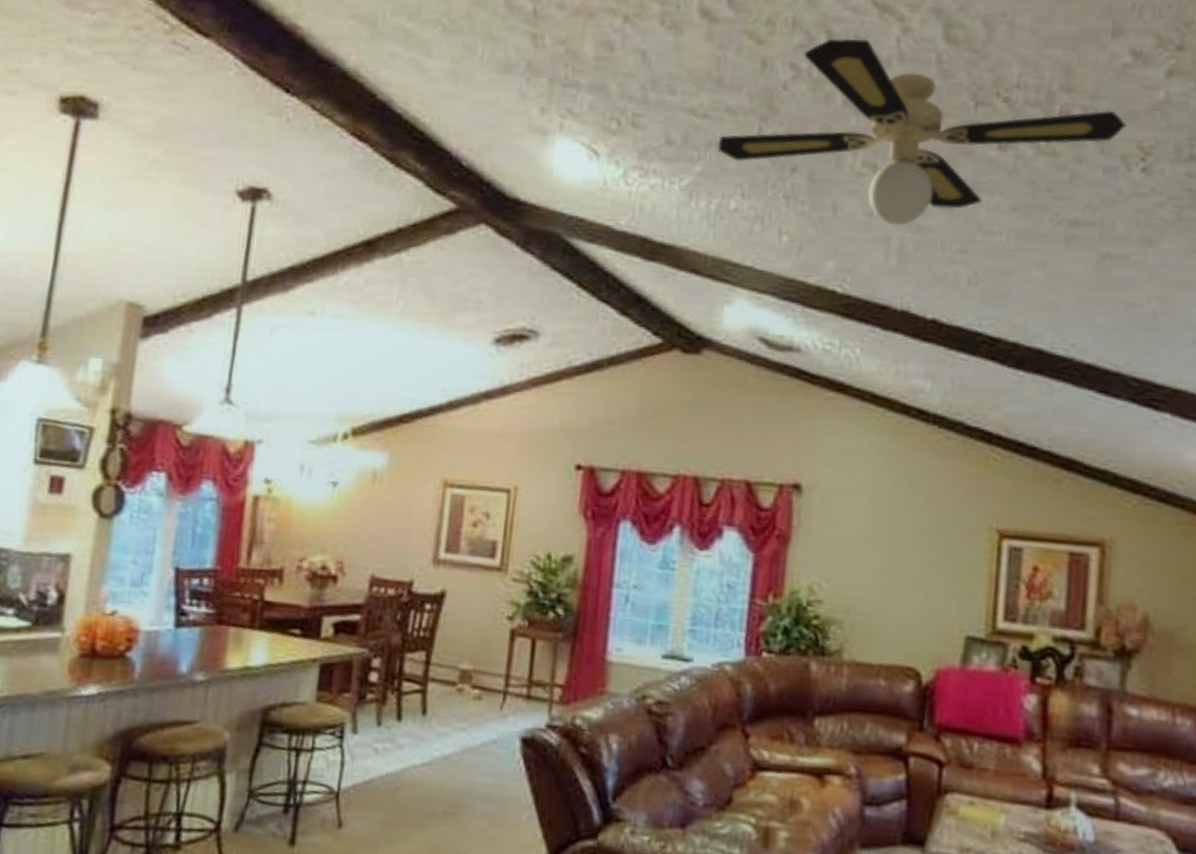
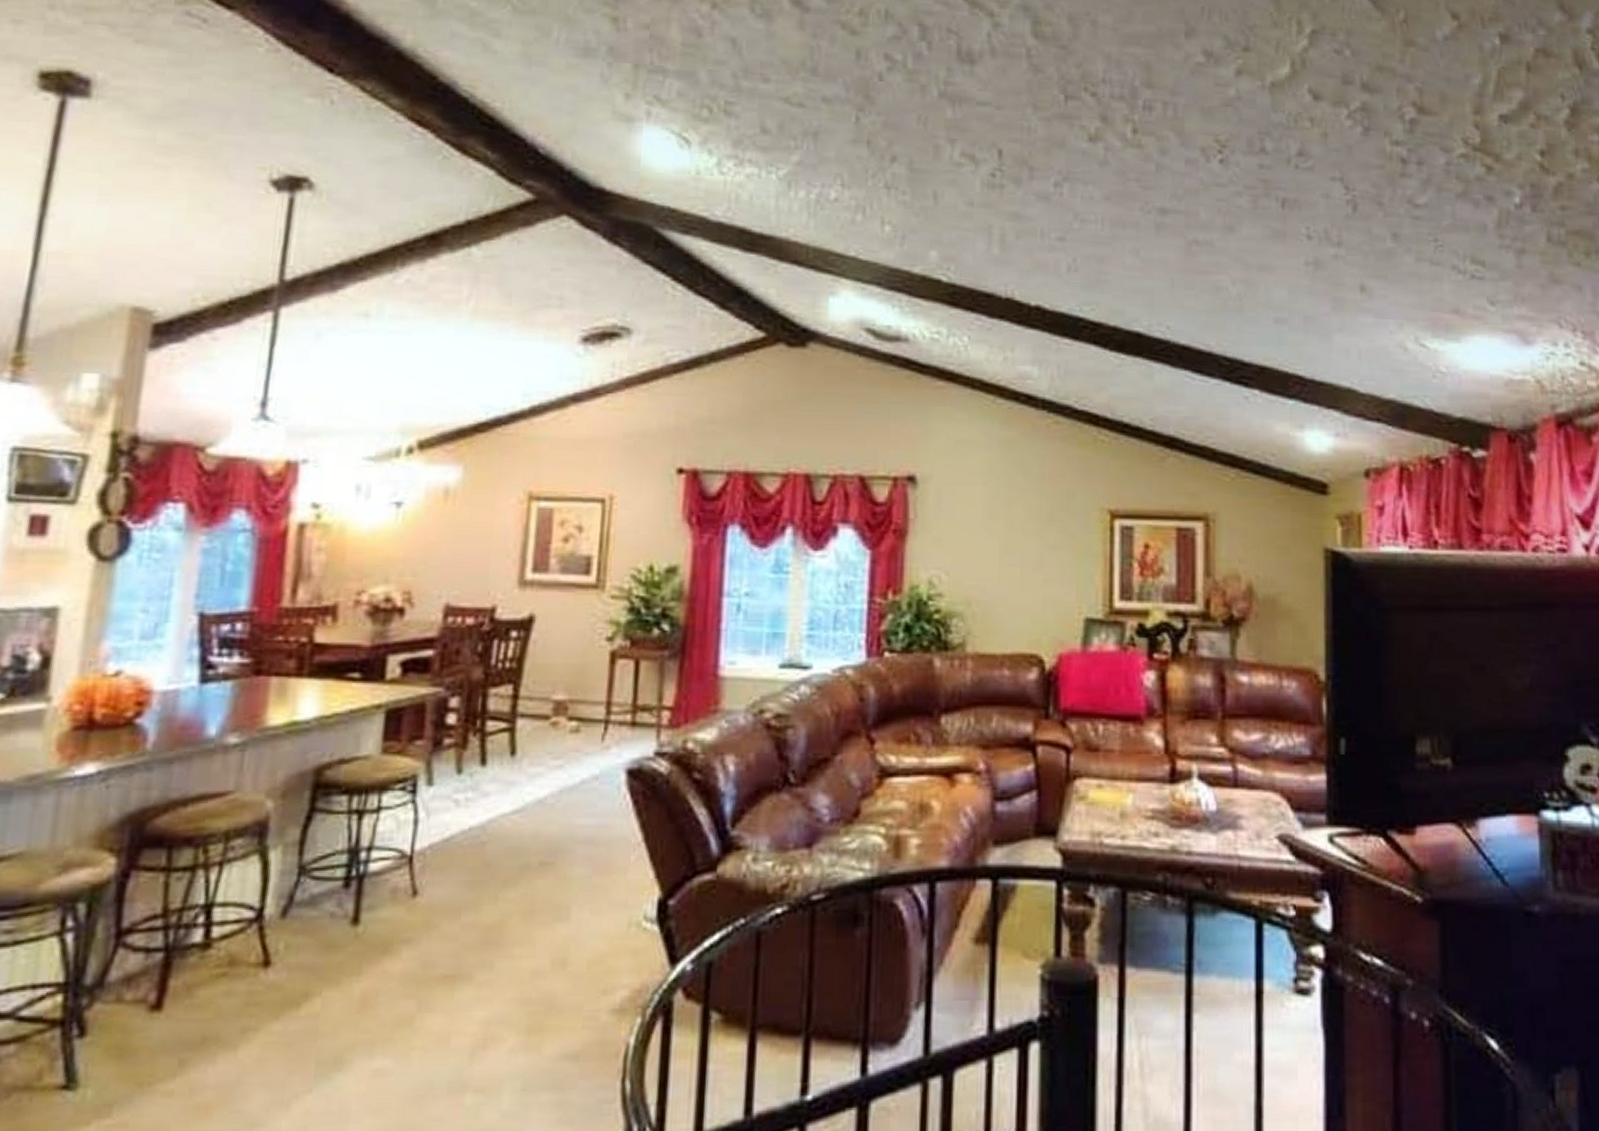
ceiling fan: present [717,38,1127,226] -> none [815,31,1204,215]

